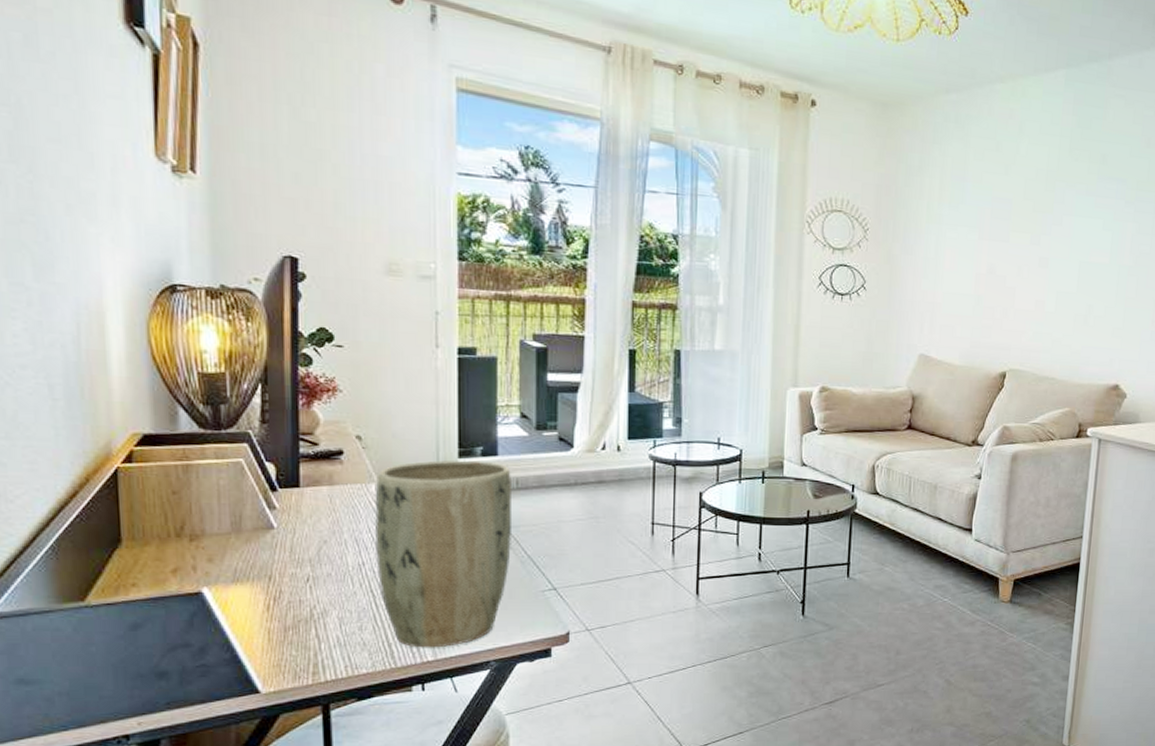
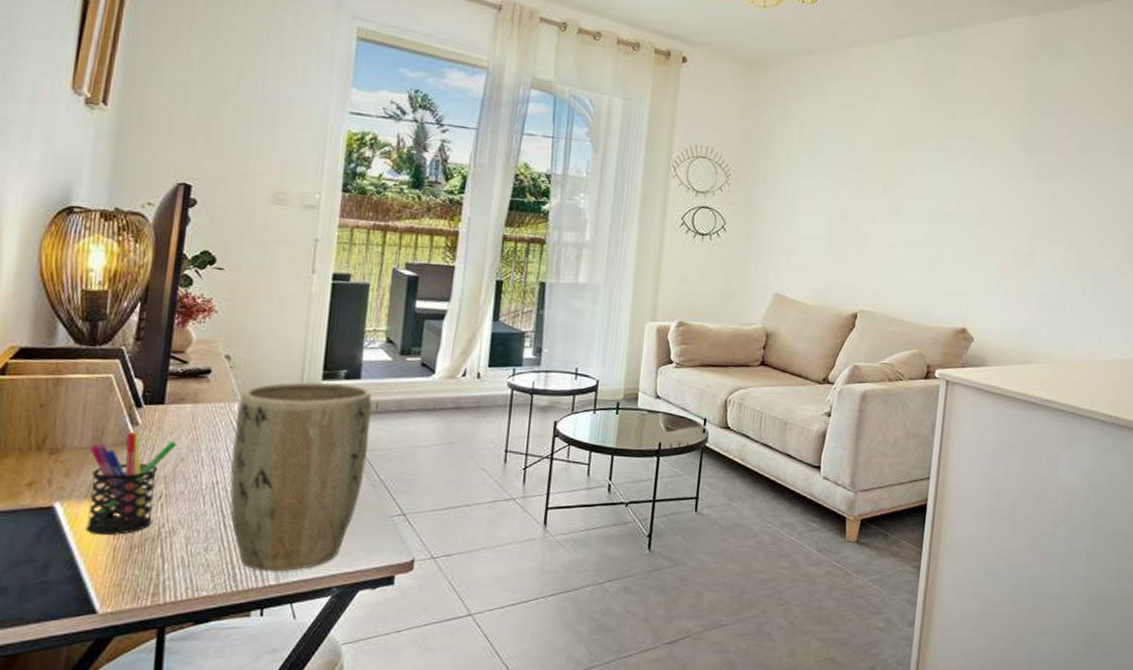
pen holder: none [230,515,319,619] -> present [85,431,178,536]

